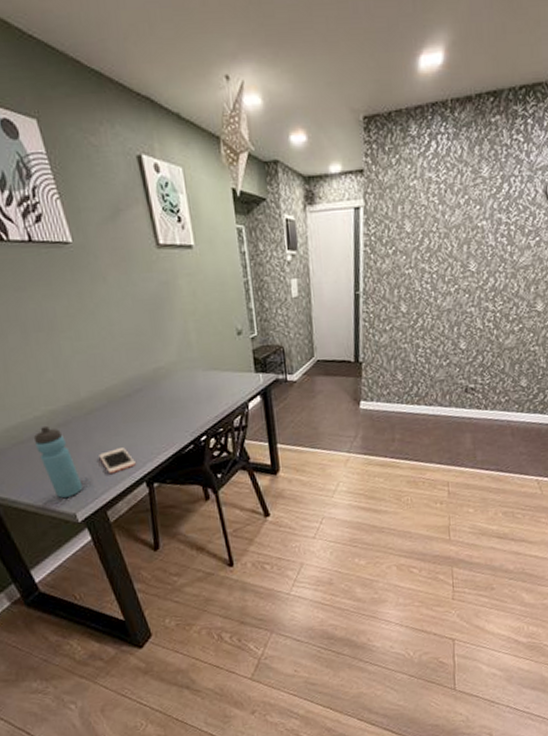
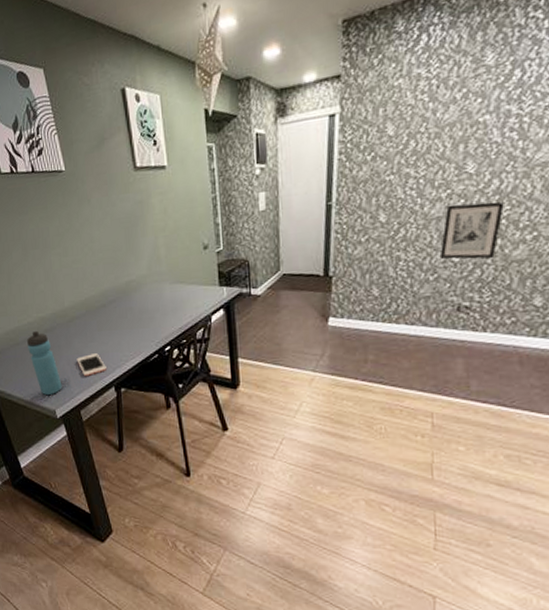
wall art: none [450,297,498,347] -> present [439,201,504,260]

